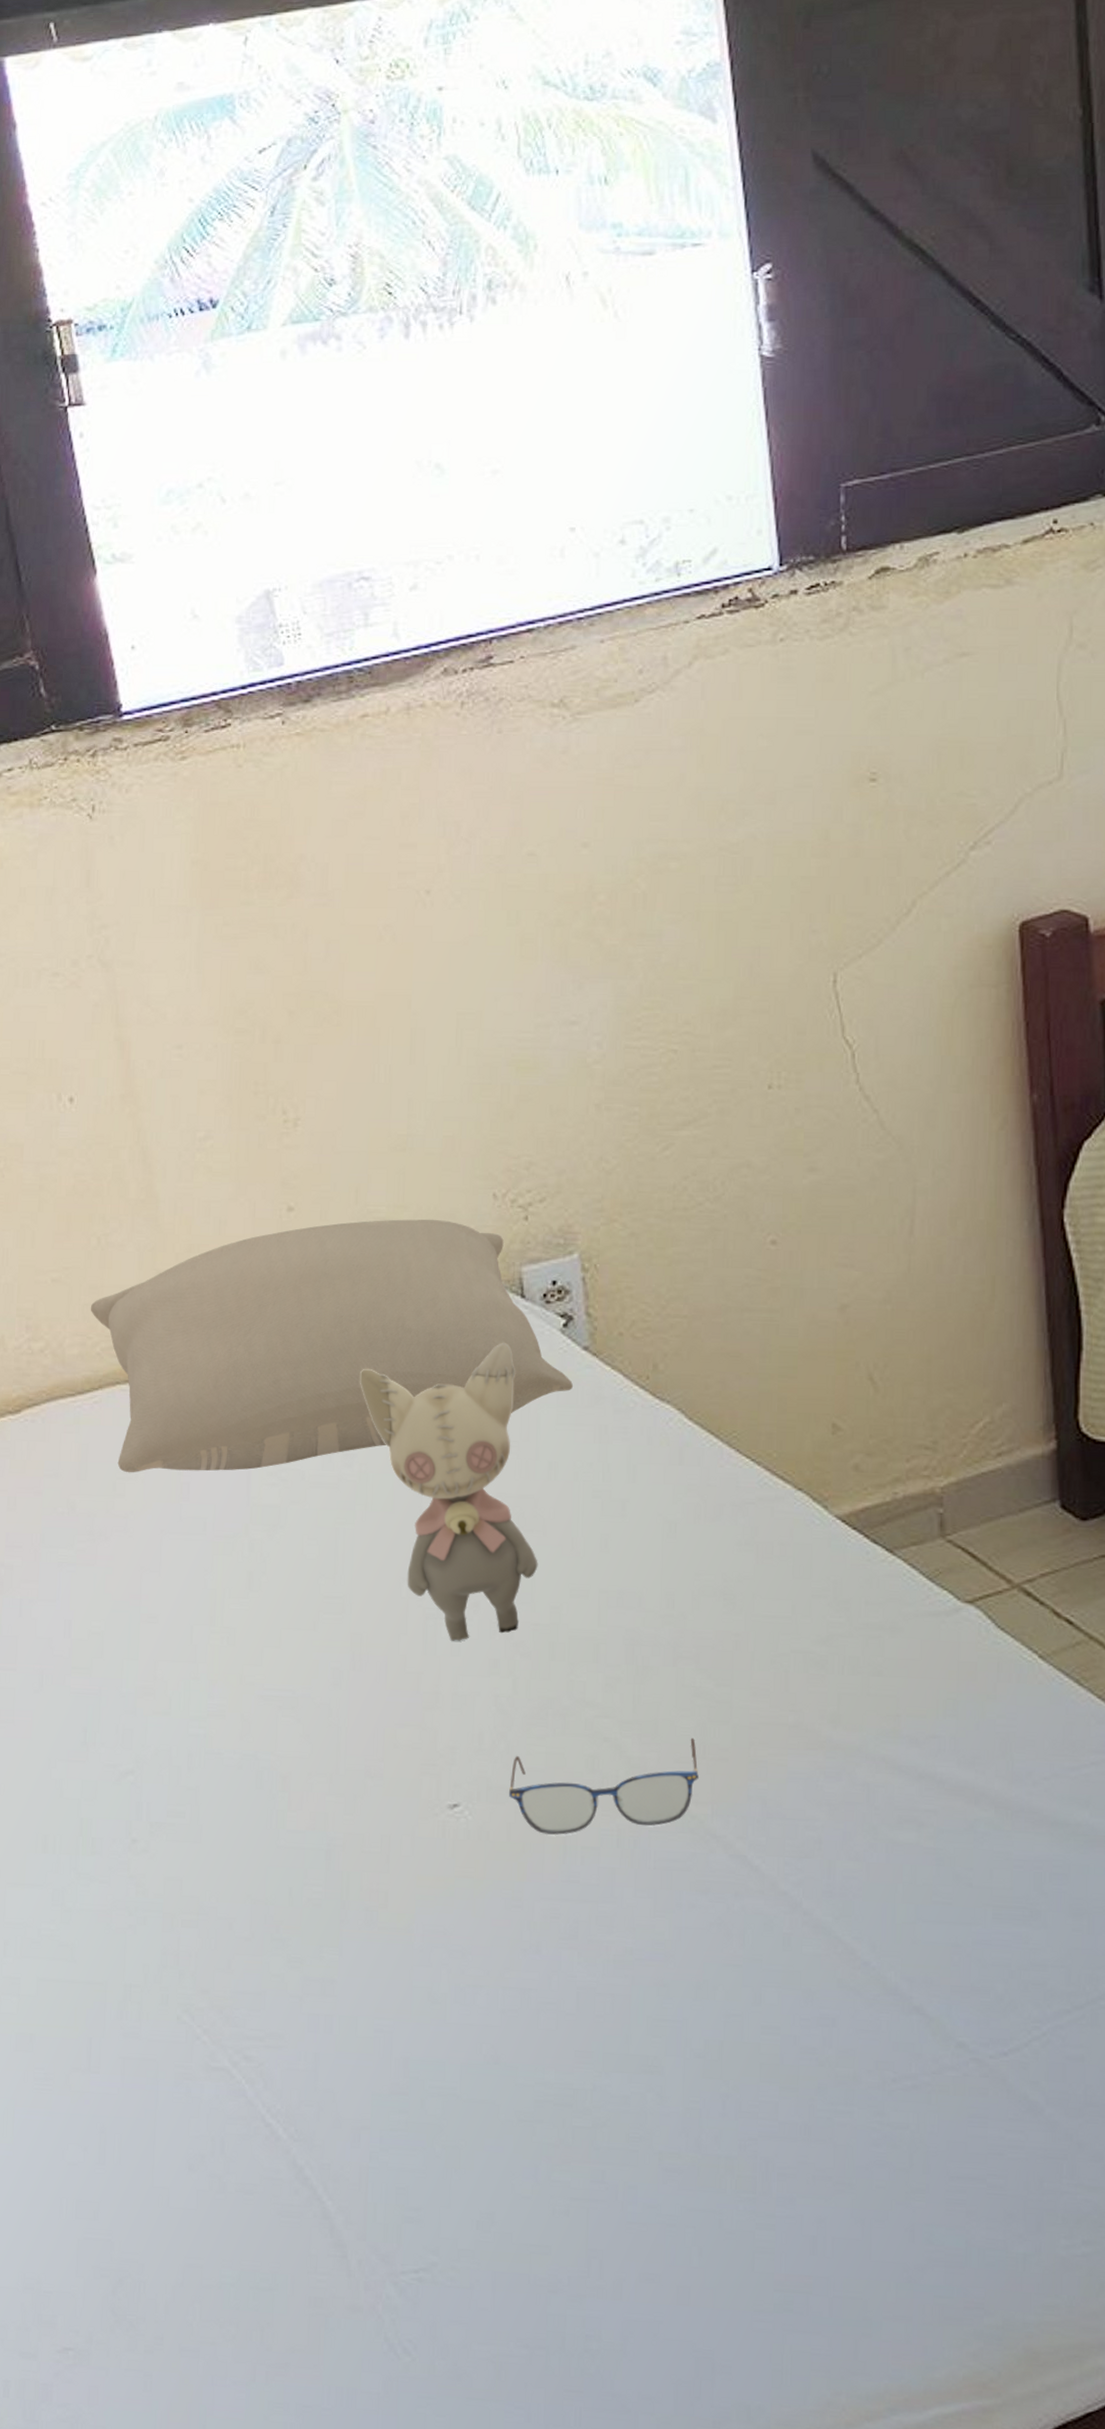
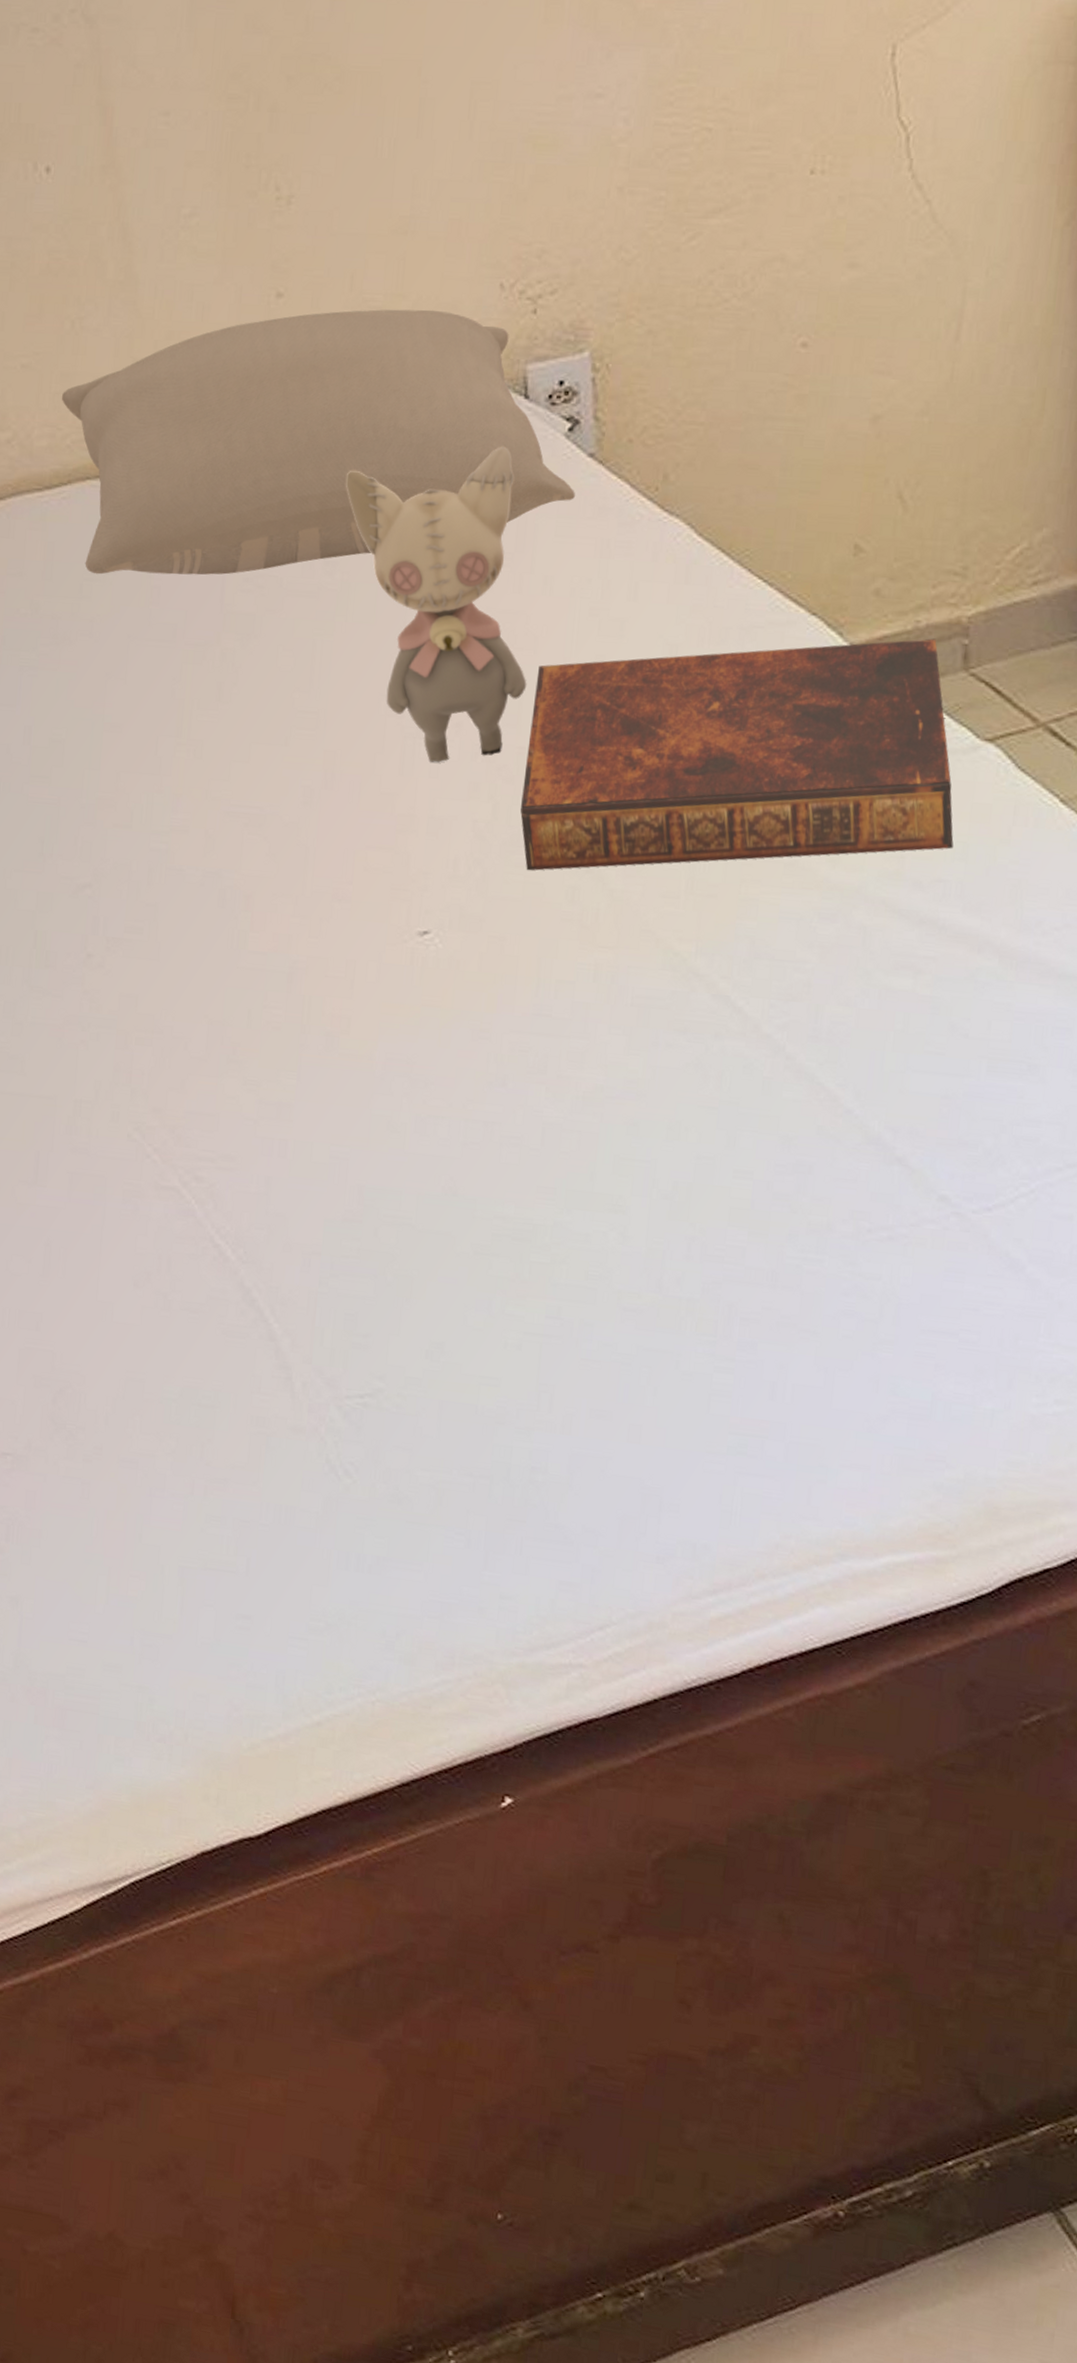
glasses: present [509,1737,699,1835] -> none [482,871,685,967]
book: none [539,1508,944,1742] -> present [520,638,954,871]

